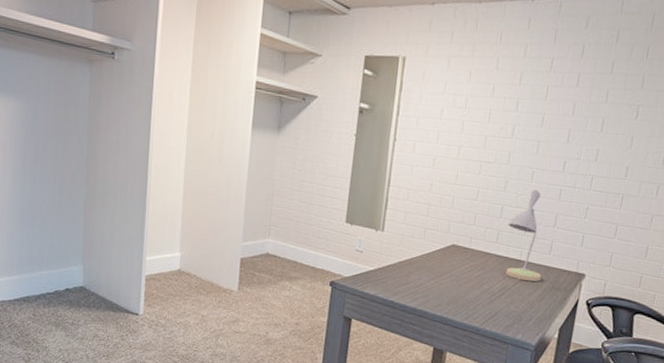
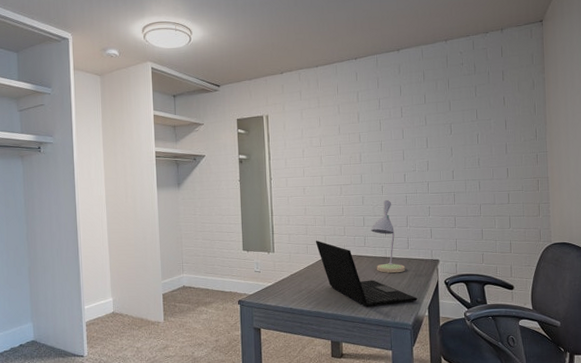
laptop: none [436,226,549,319] -> present [315,241,418,307]

